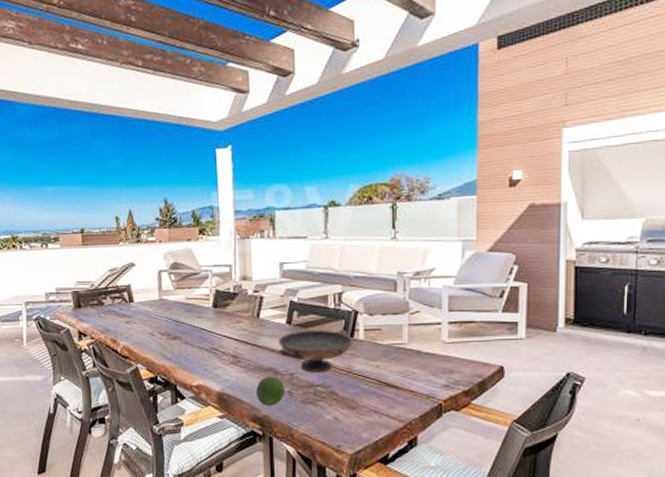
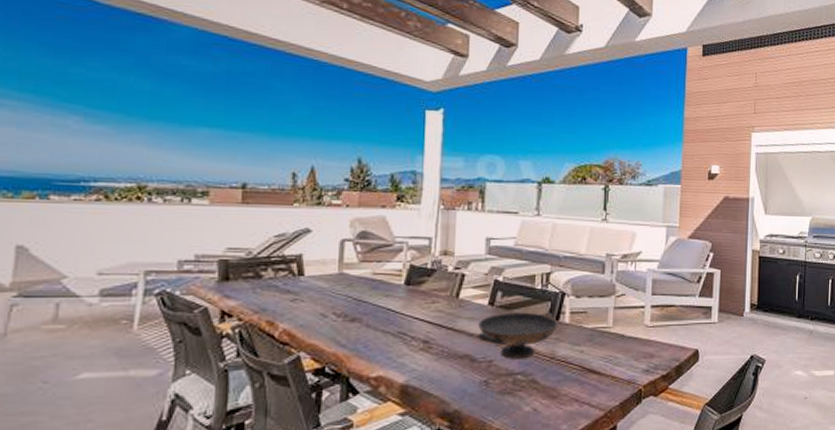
fruit: present [256,376,285,406] -> none [448,364,481,399]

